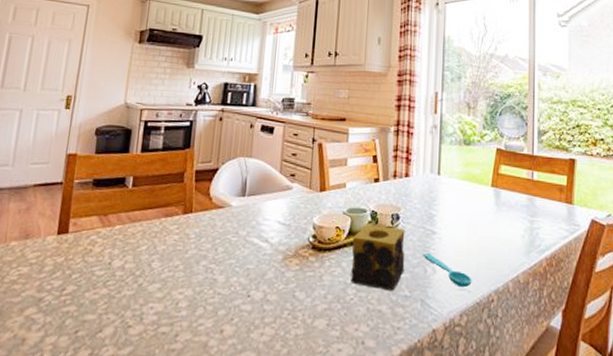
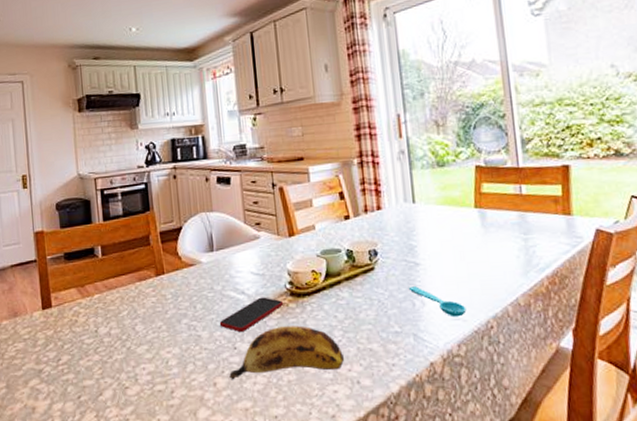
smartphone: none [237,247,304,281] -> present [219,297,284,333]
banana: none [238,279,354,329] -> present [229,325,345,380]
candle: present [350,224,405,291] -> none [331,263,391,329]

